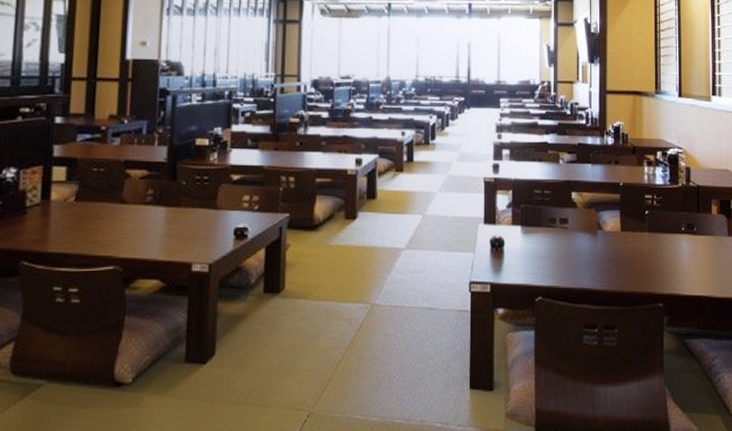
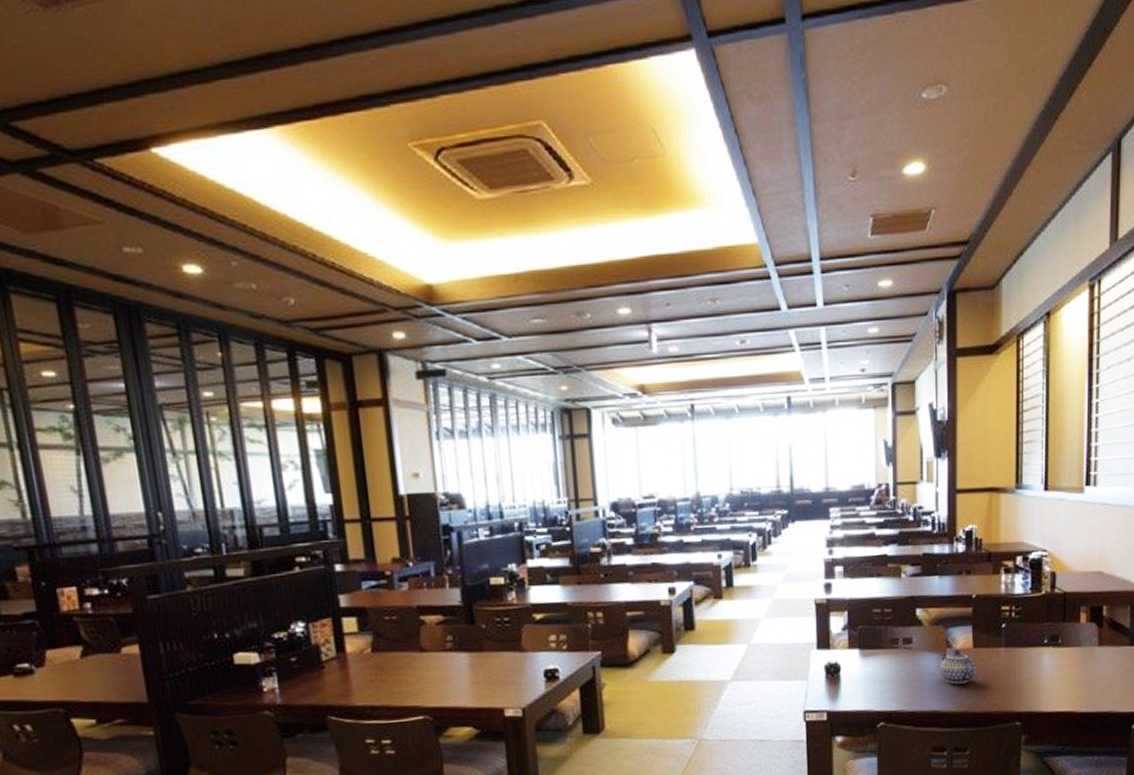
teapot: none [592,232,624,264] -> present [940,649,977,684]

